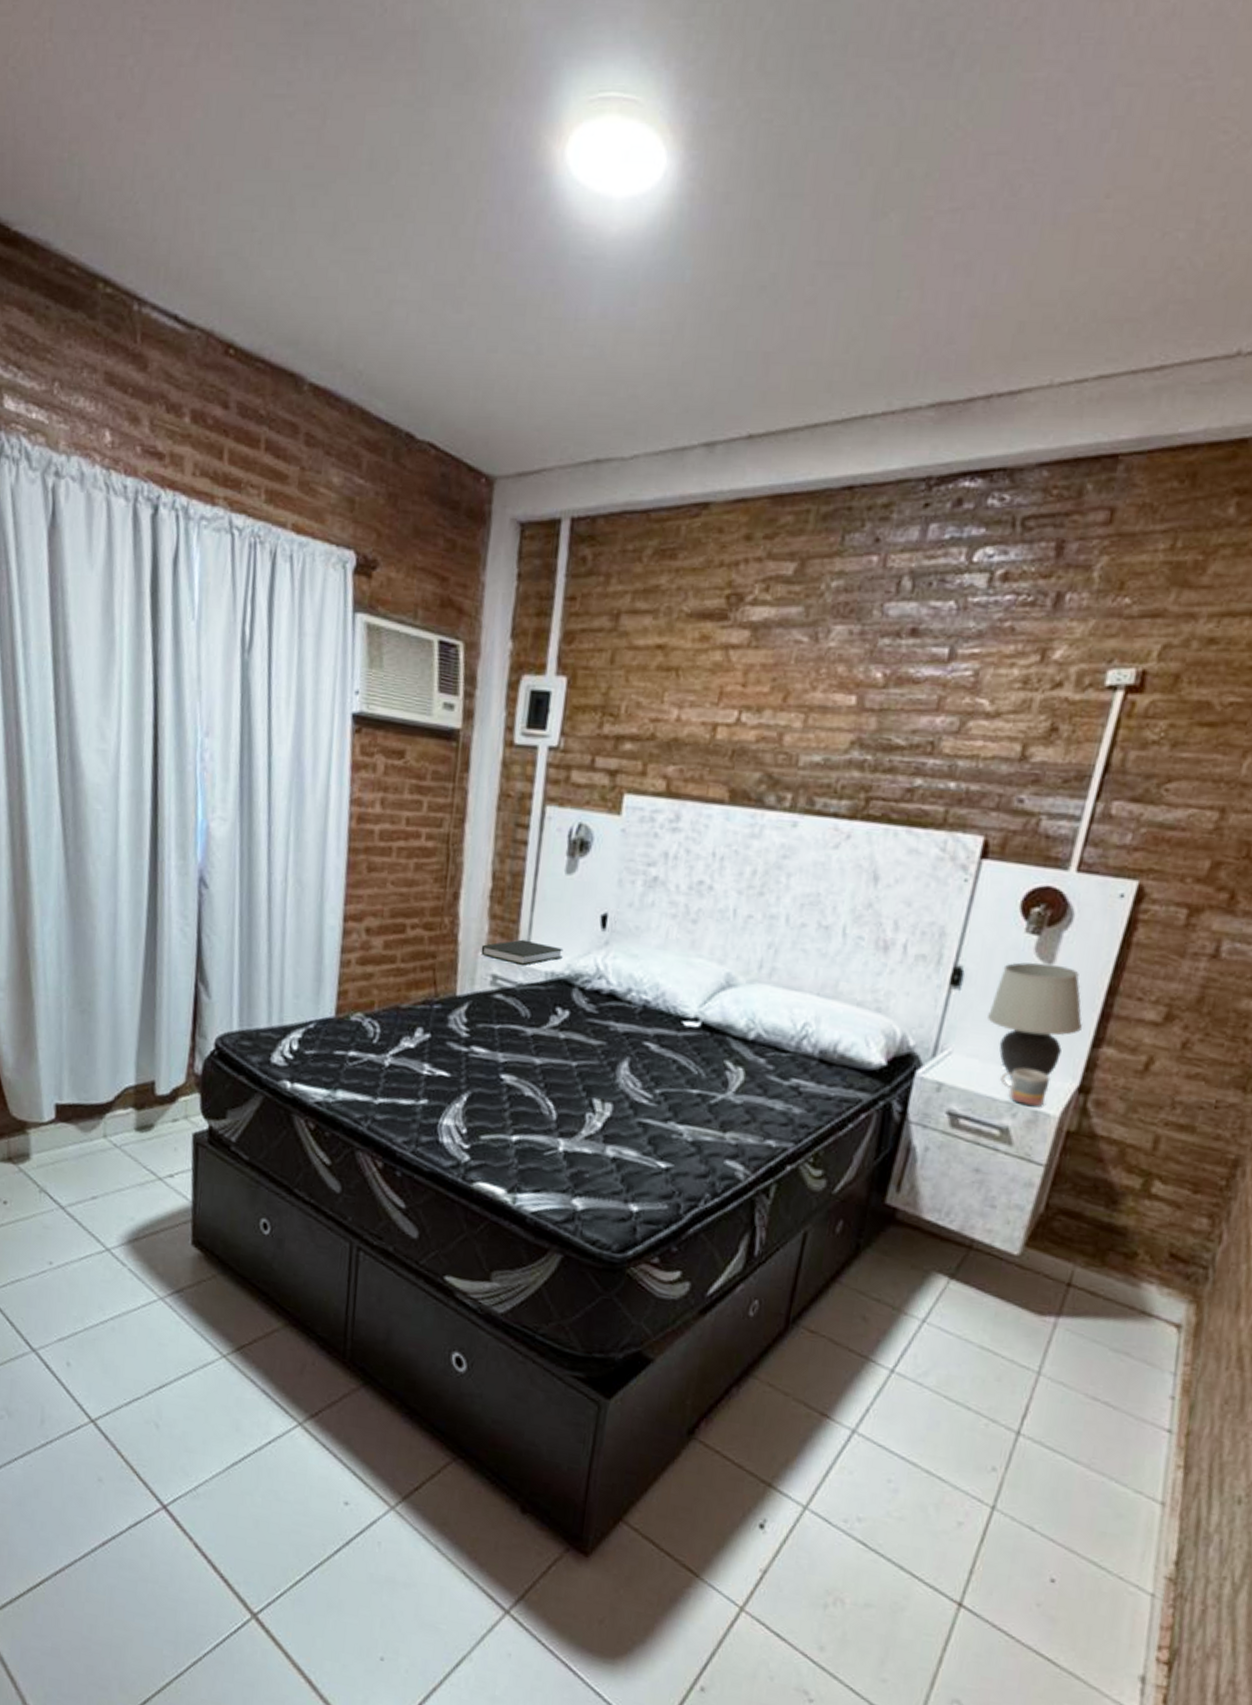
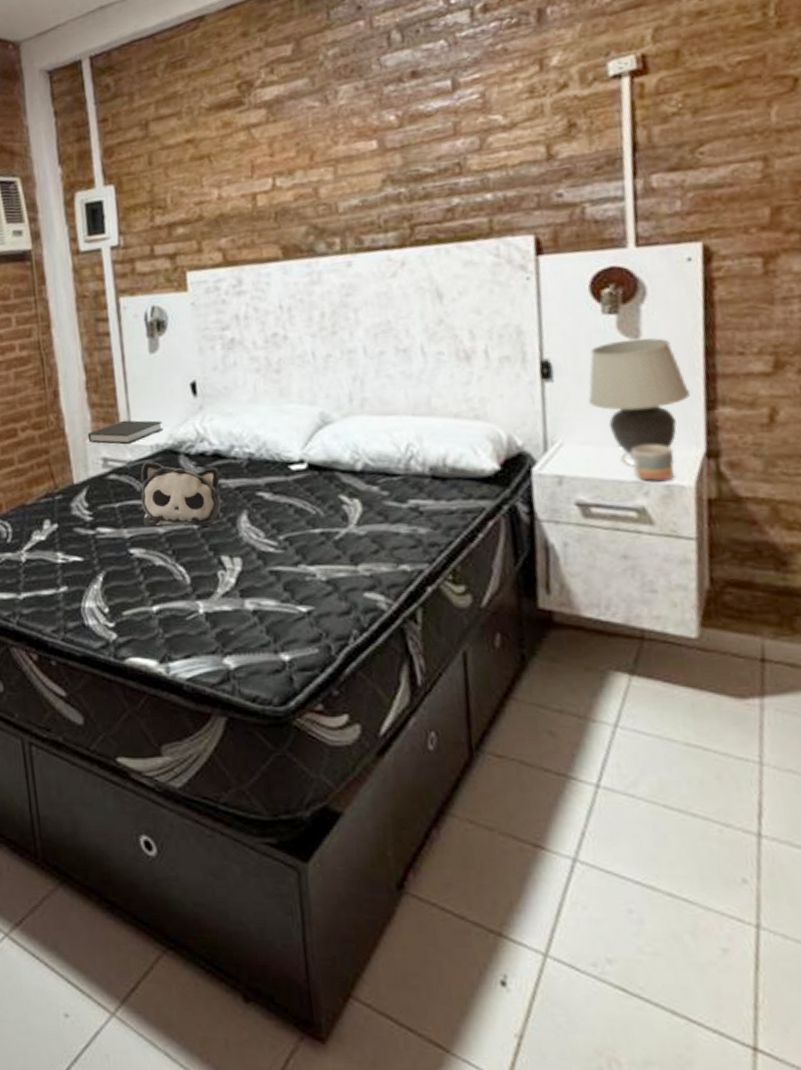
plush toy: none [521,987,611,1066] -> present [140,461,222,527]

